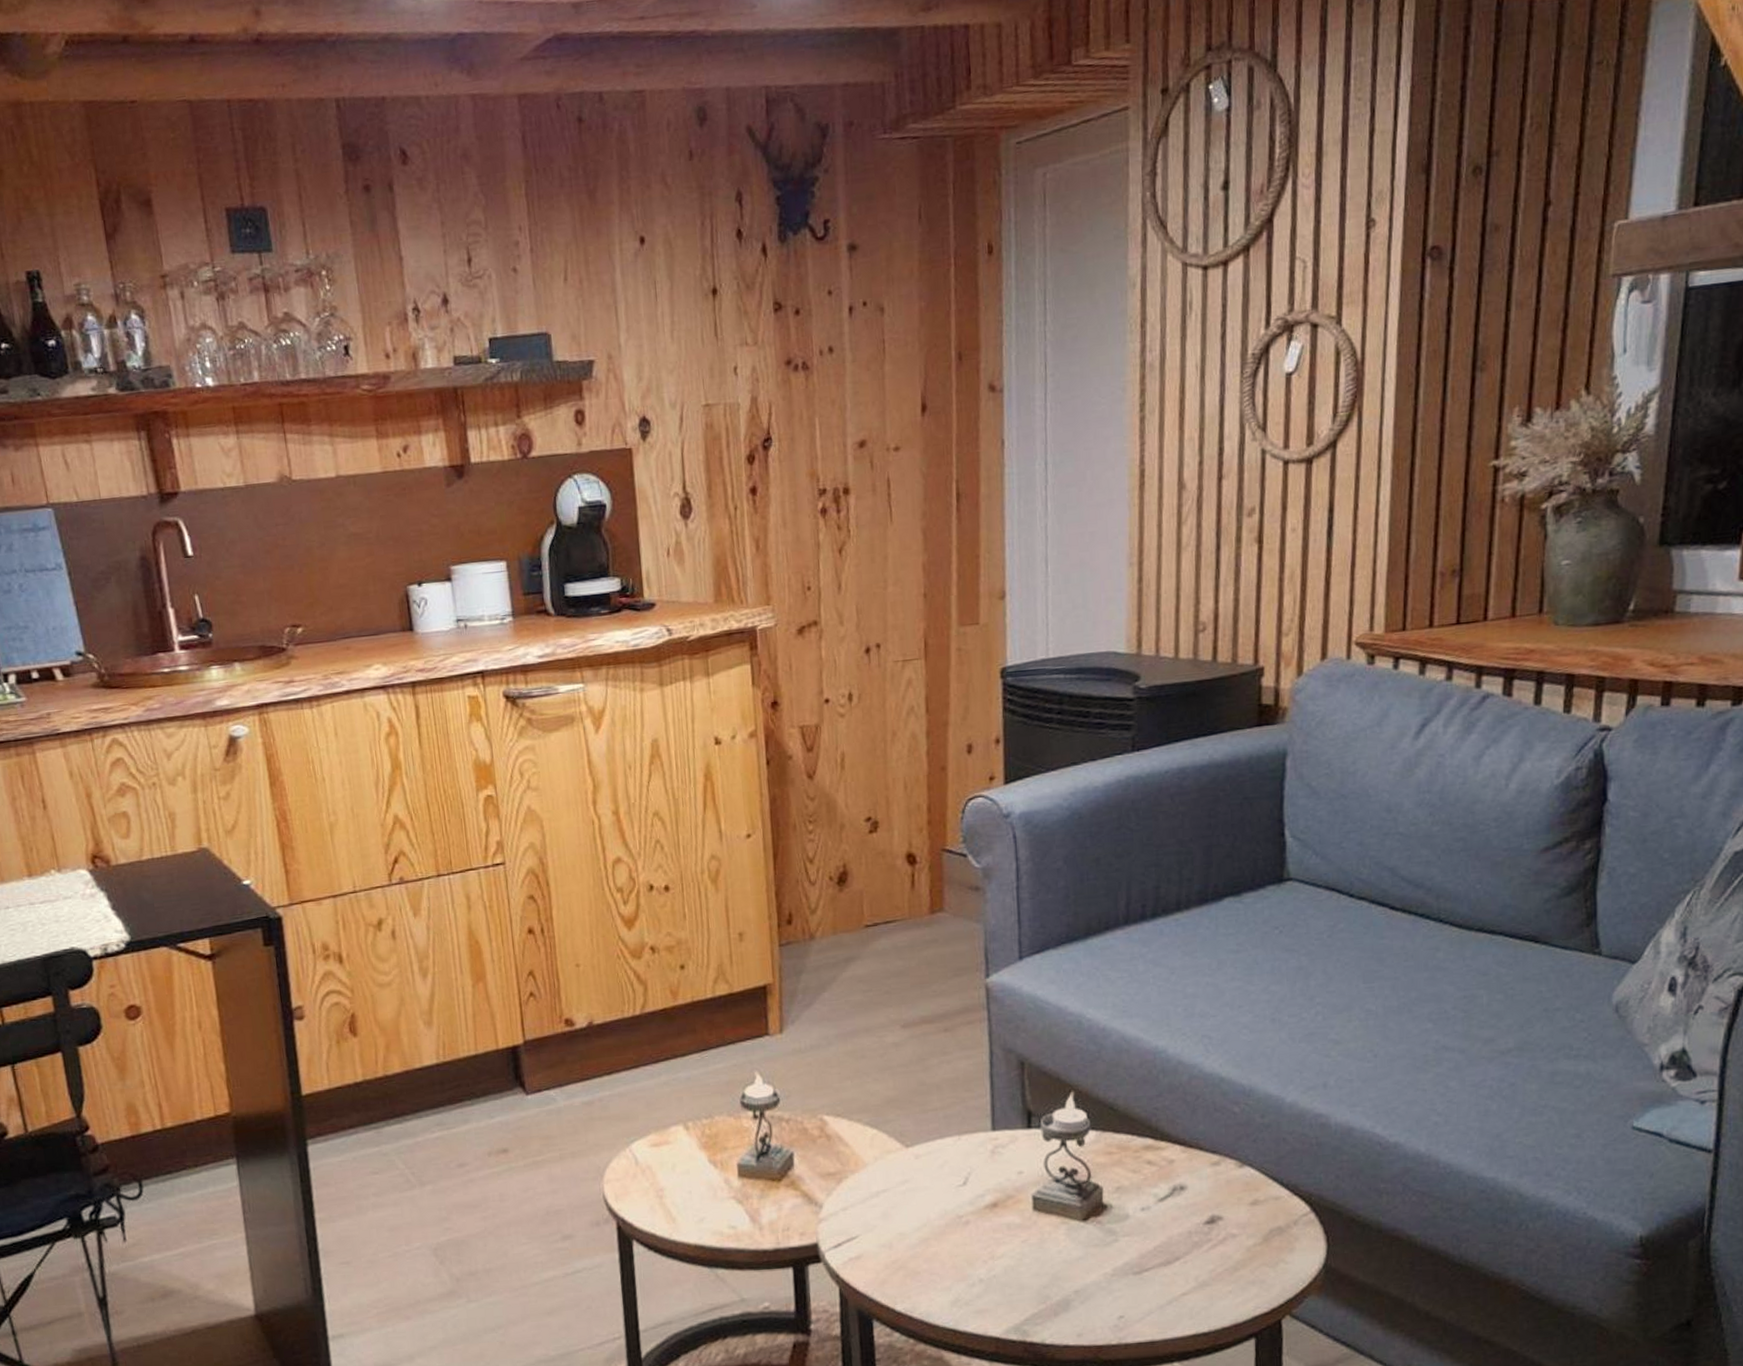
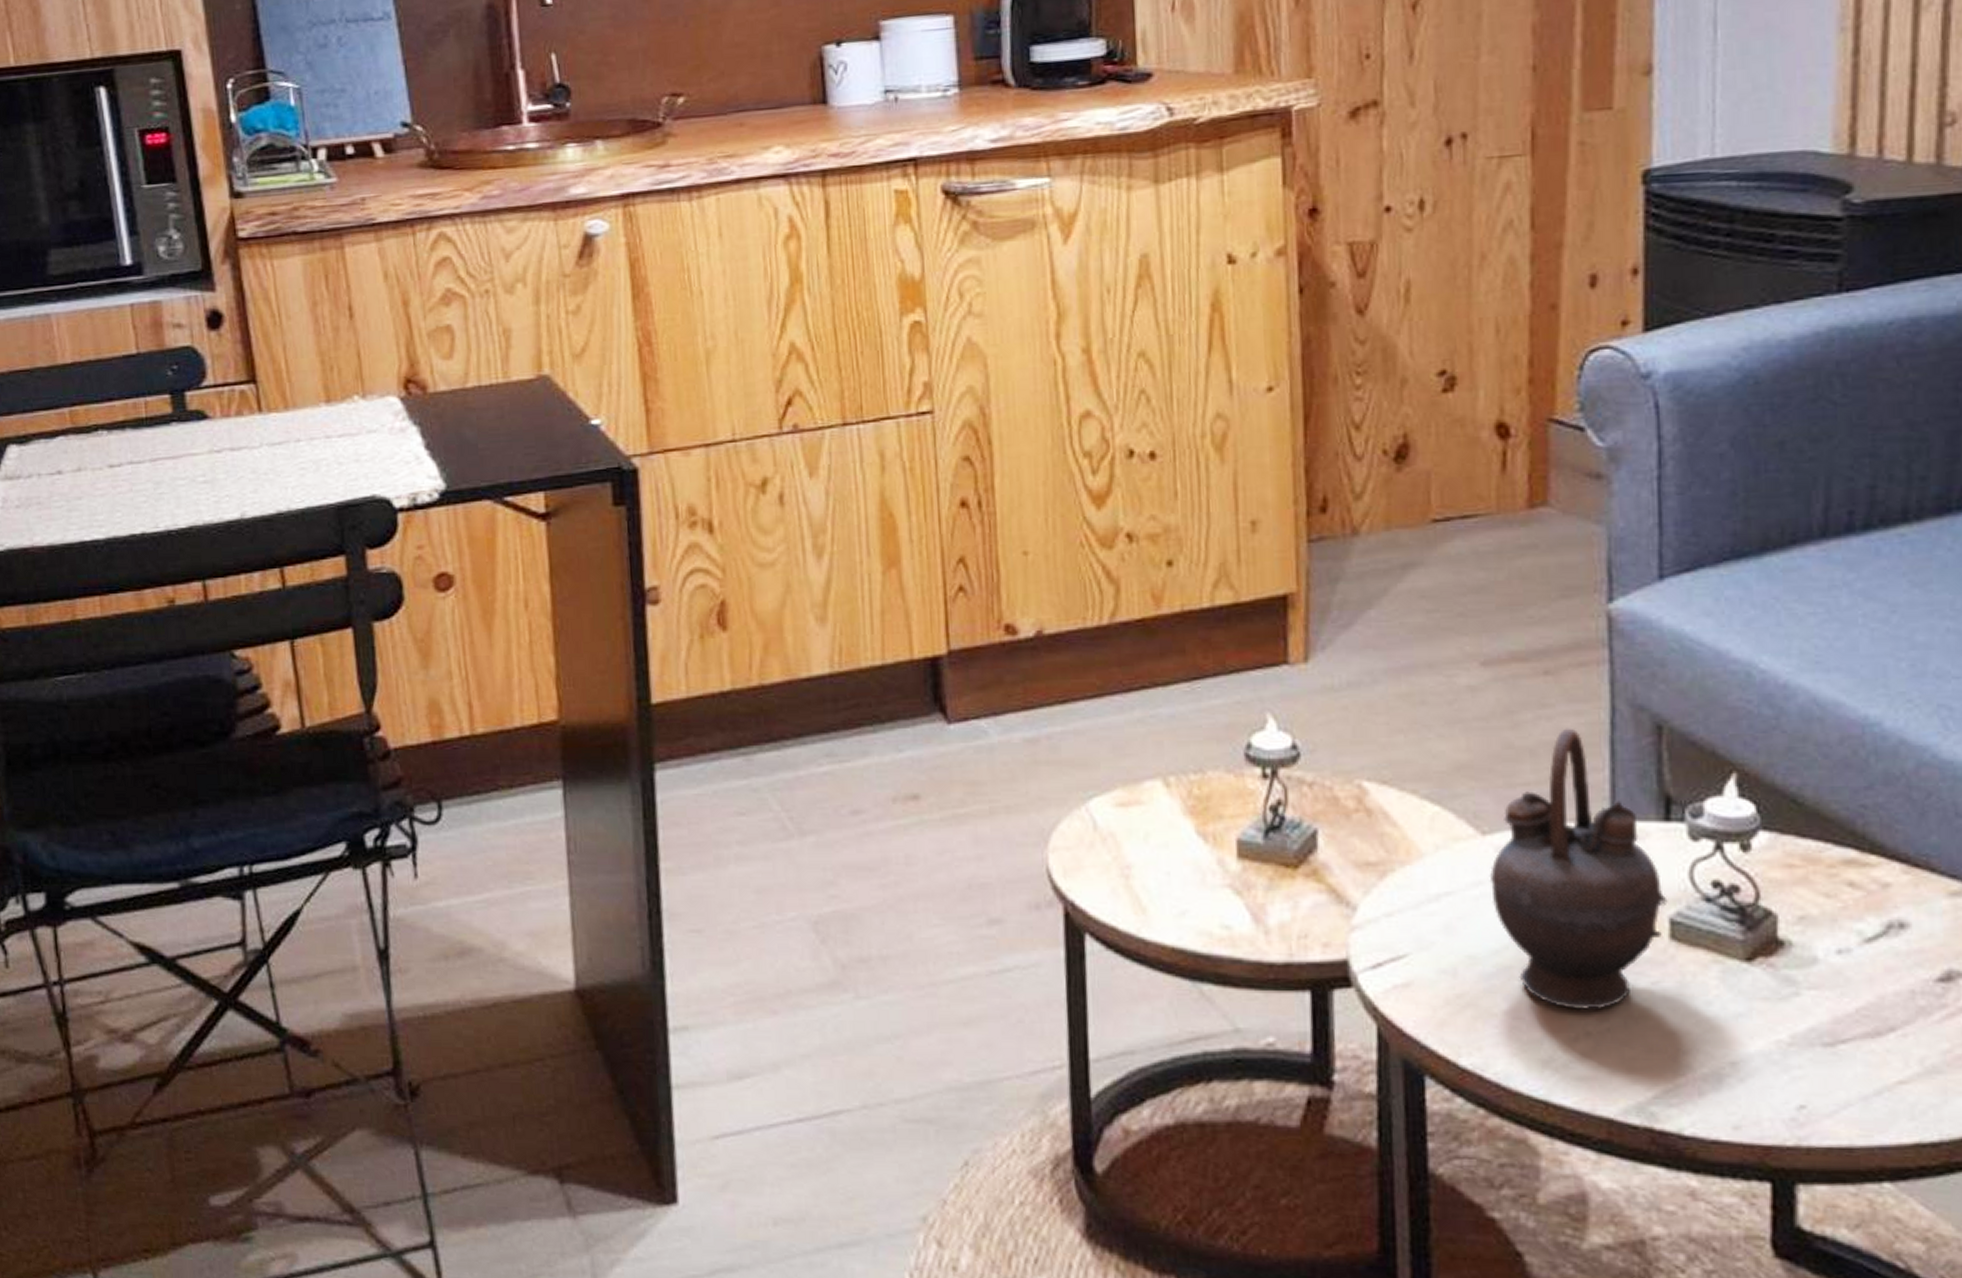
teapot: none [911,1068,1031,1264] -> present [1489,728,1668,1010]

